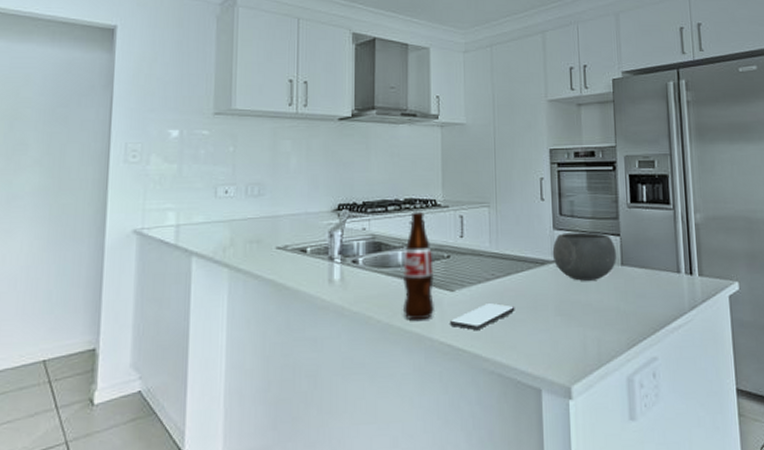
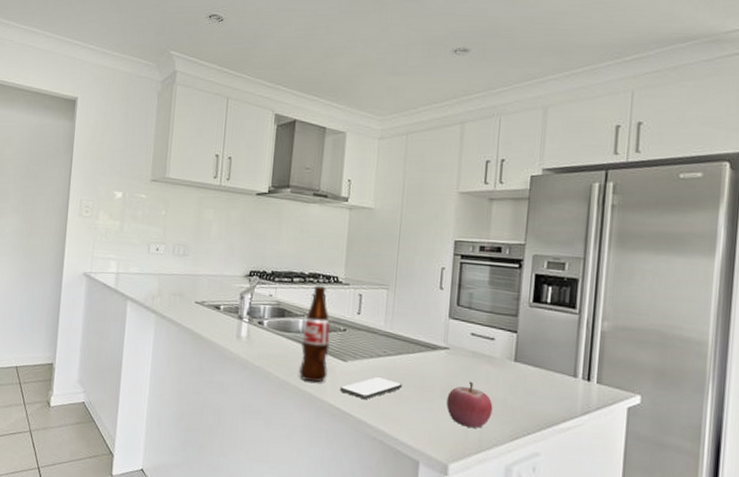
bowl: present [552,232,616,281] -> none [445,323,511,372]
fruit: none [561,292,607,342] -> present [446,381,493,428]

